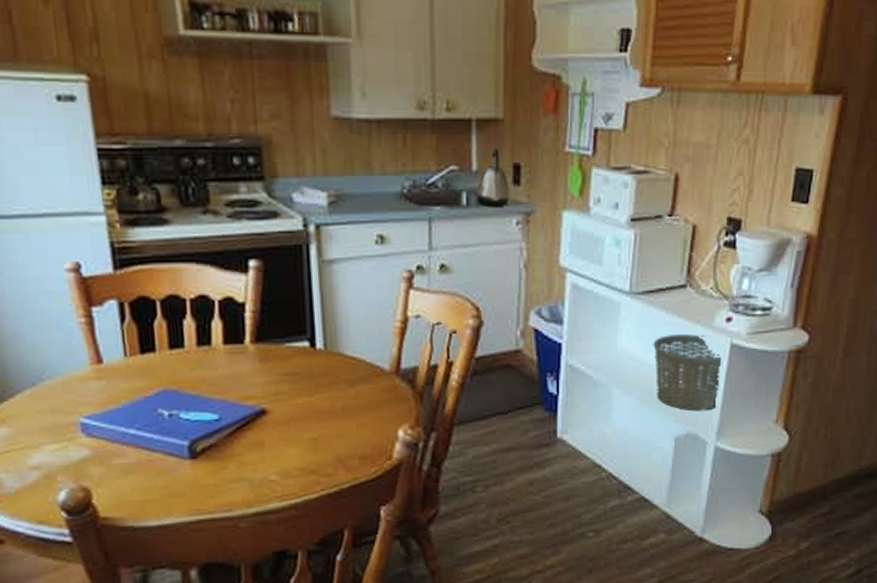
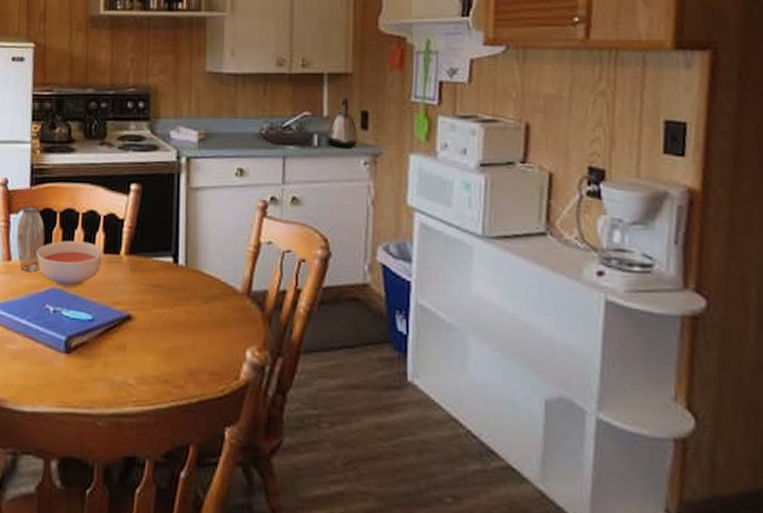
vase: none [103,295,145,374] -> present [16,206,45,272]
bowl: none [135,333,223,387] -> present [36,240,103,287]
basket: present [653,334,722,411] -> none [512,284,597,374]

